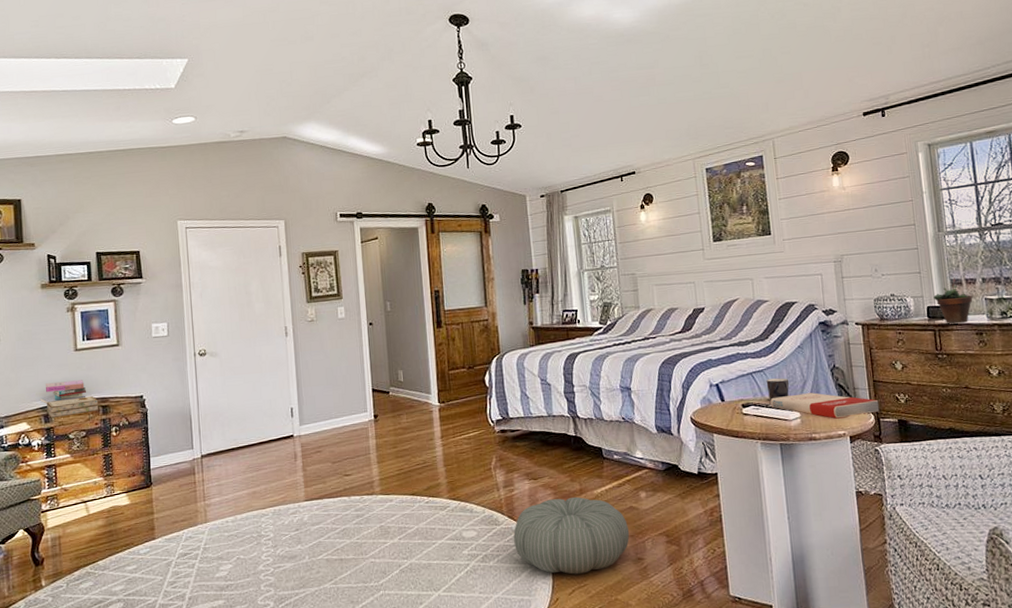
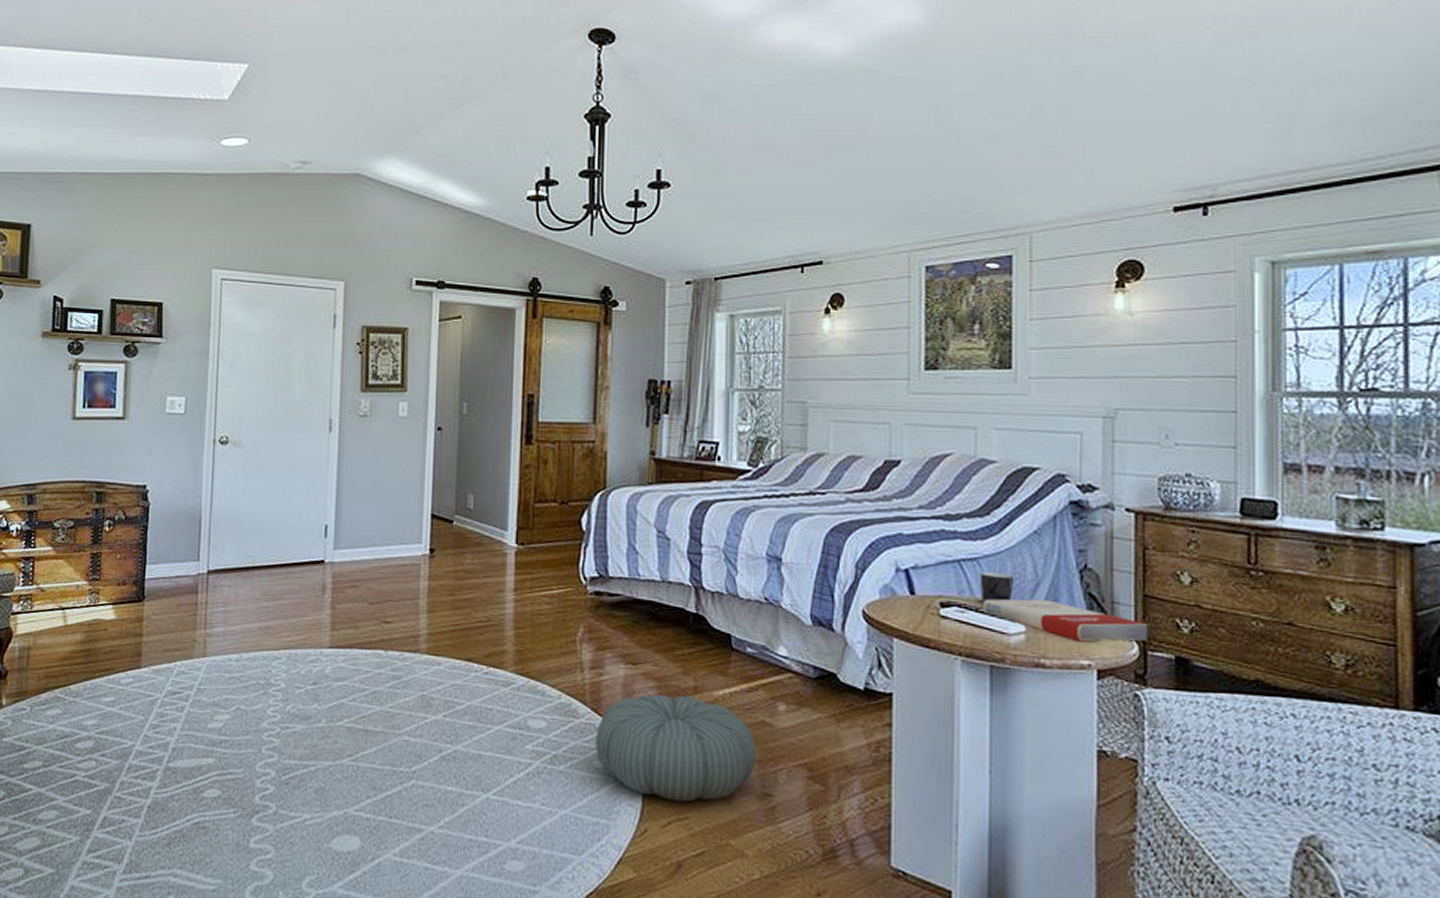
books: present [40,380,86,404] -> none [25,455,80,481]
decorative box: present [46,396,99,418] -> none [31,477,93,500]
succulent plant: present [933,276,973,324] -> none [1253,459,1316,529]

